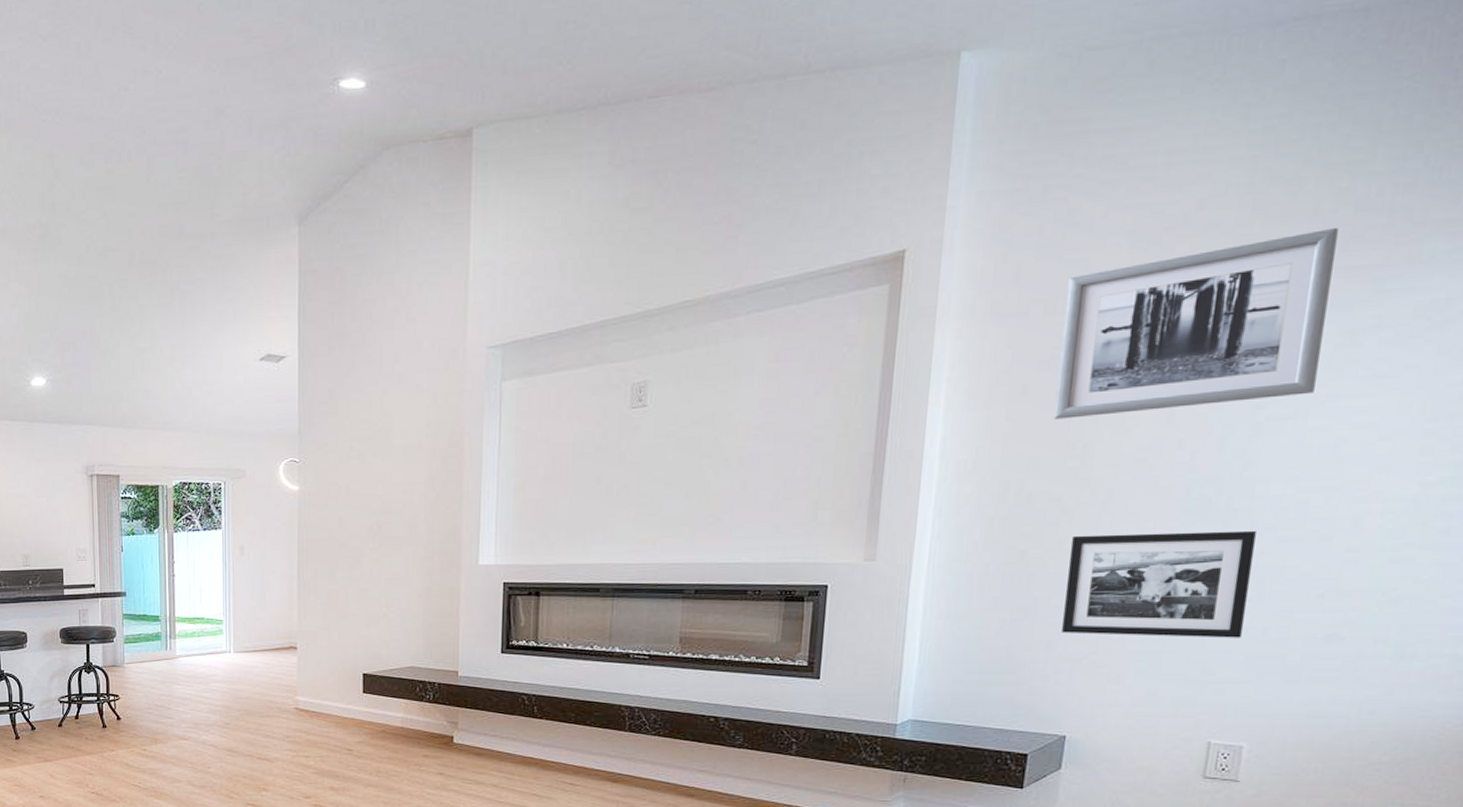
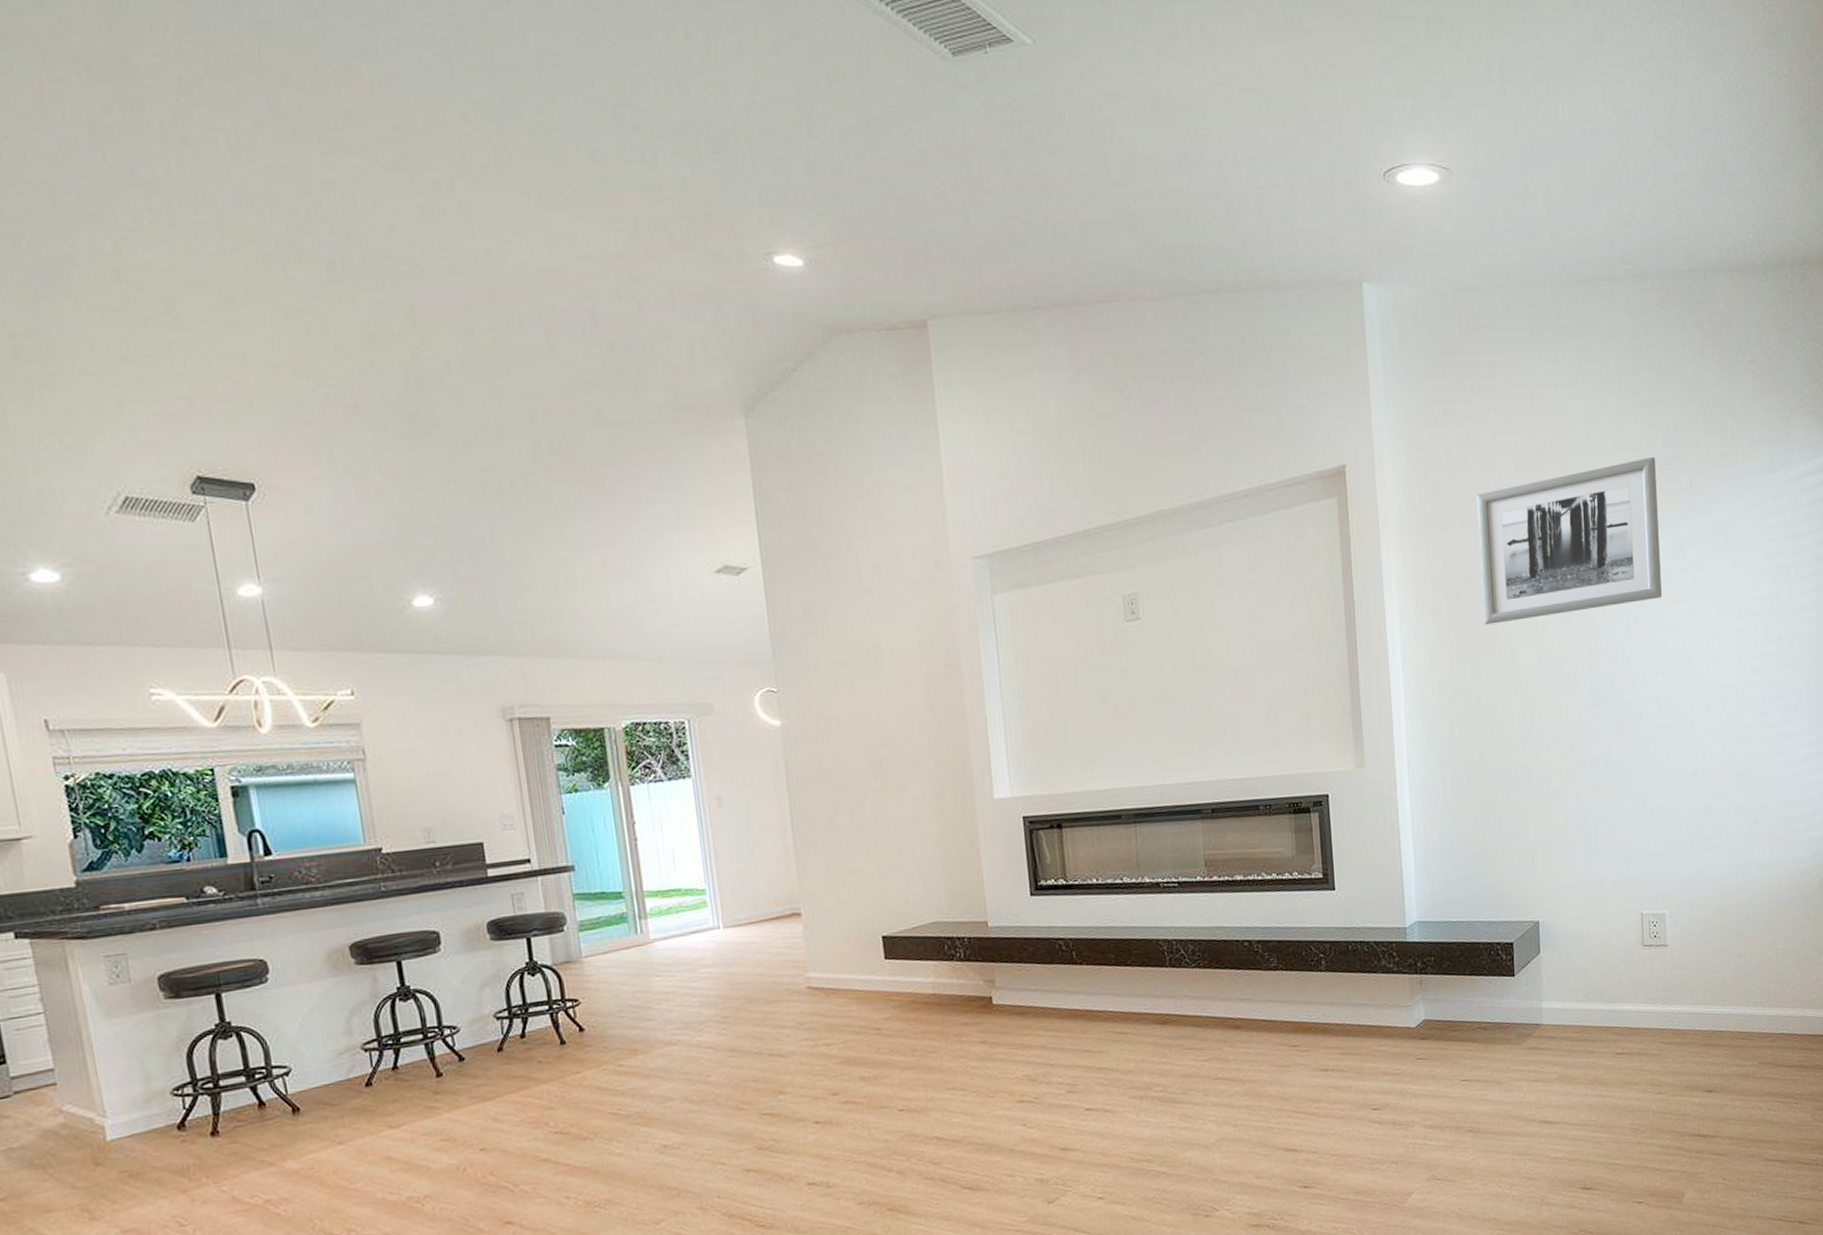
picture frame: present [1062,530,1257,638] -> none [1515,719,1649,824]

